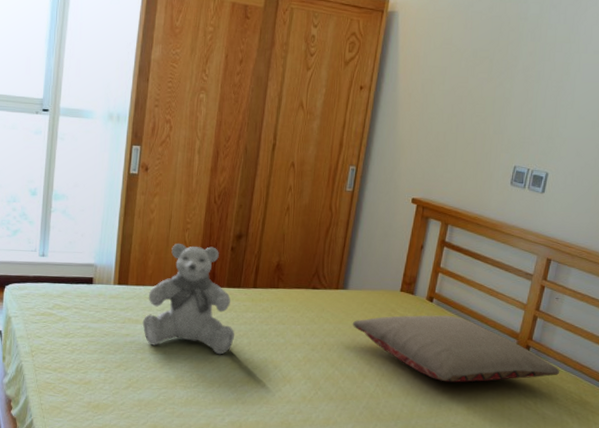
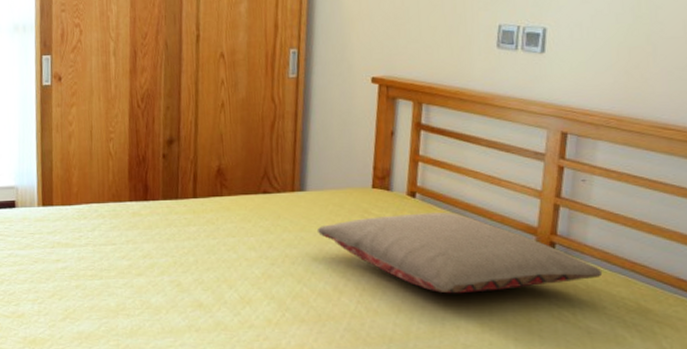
teddy bear: present [142,242,235,355] -> none [73,155,179,277]

